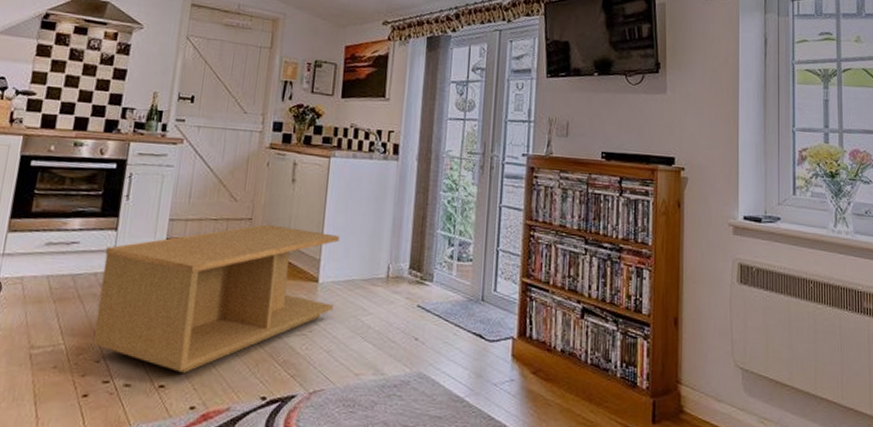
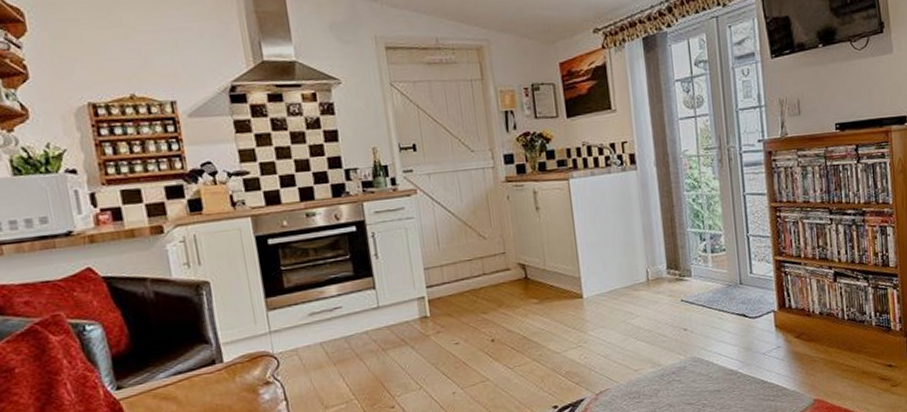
coffee table: present [92,224,340,373] -> none [370,252,603,401]

